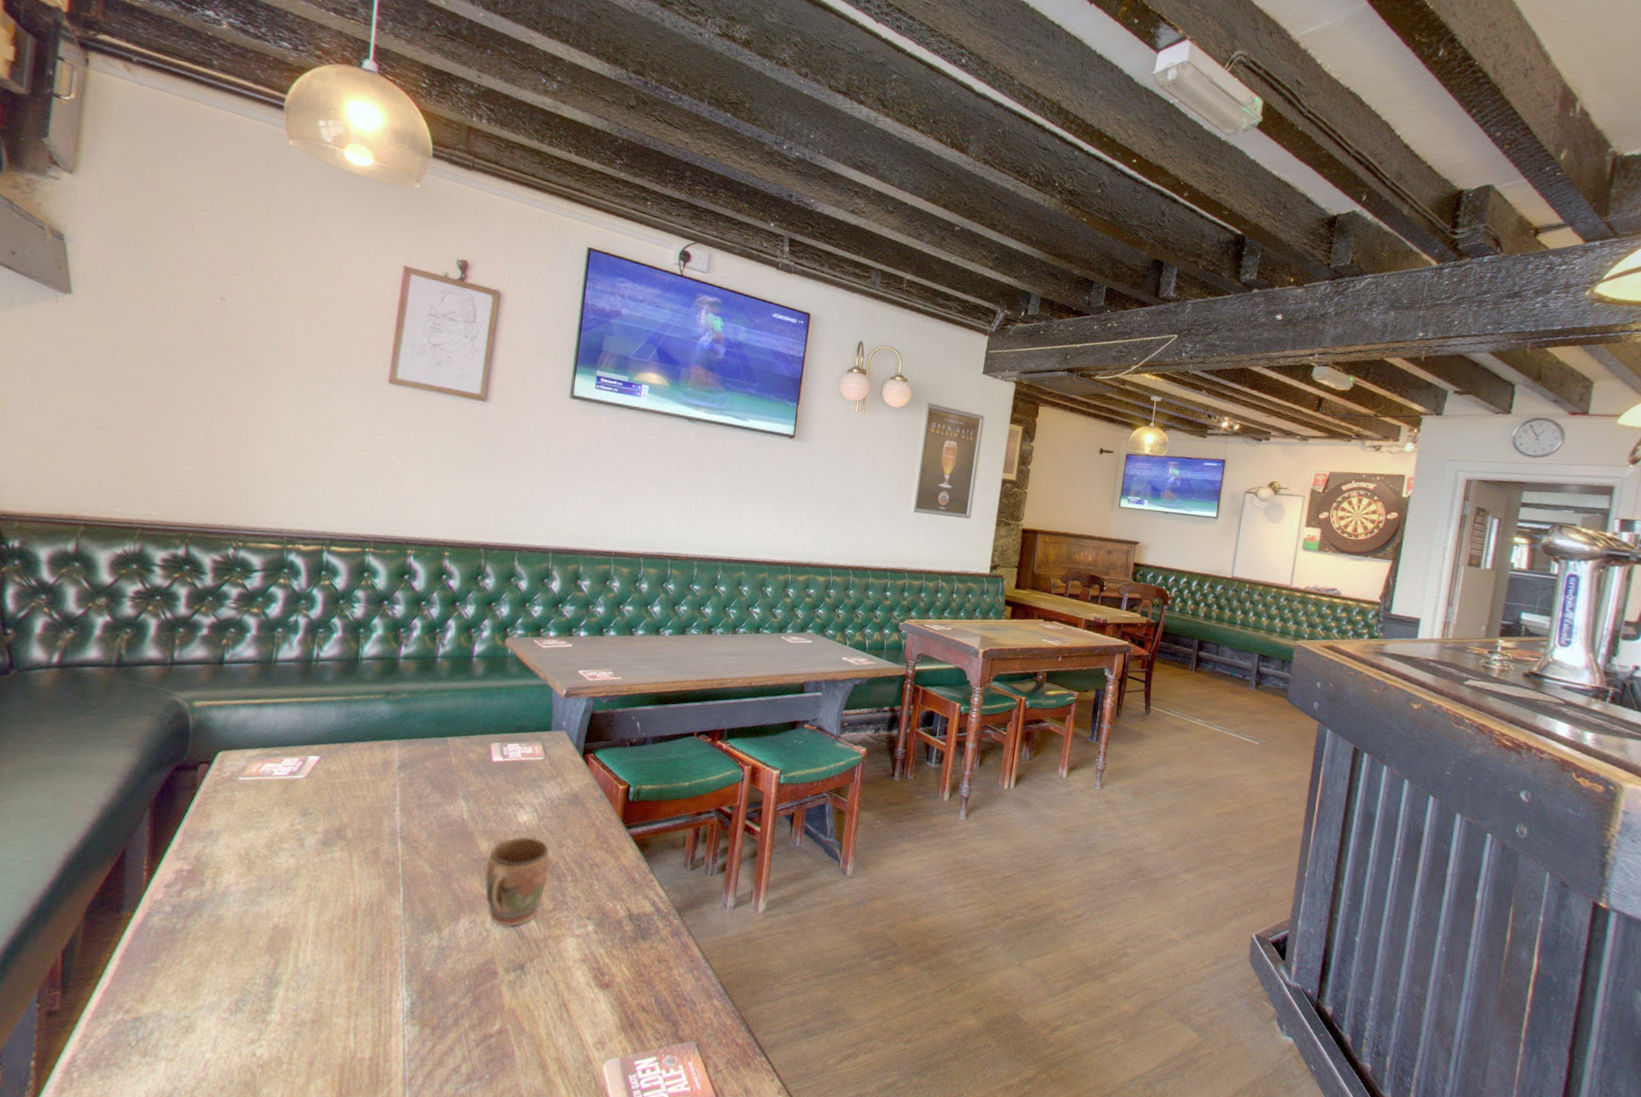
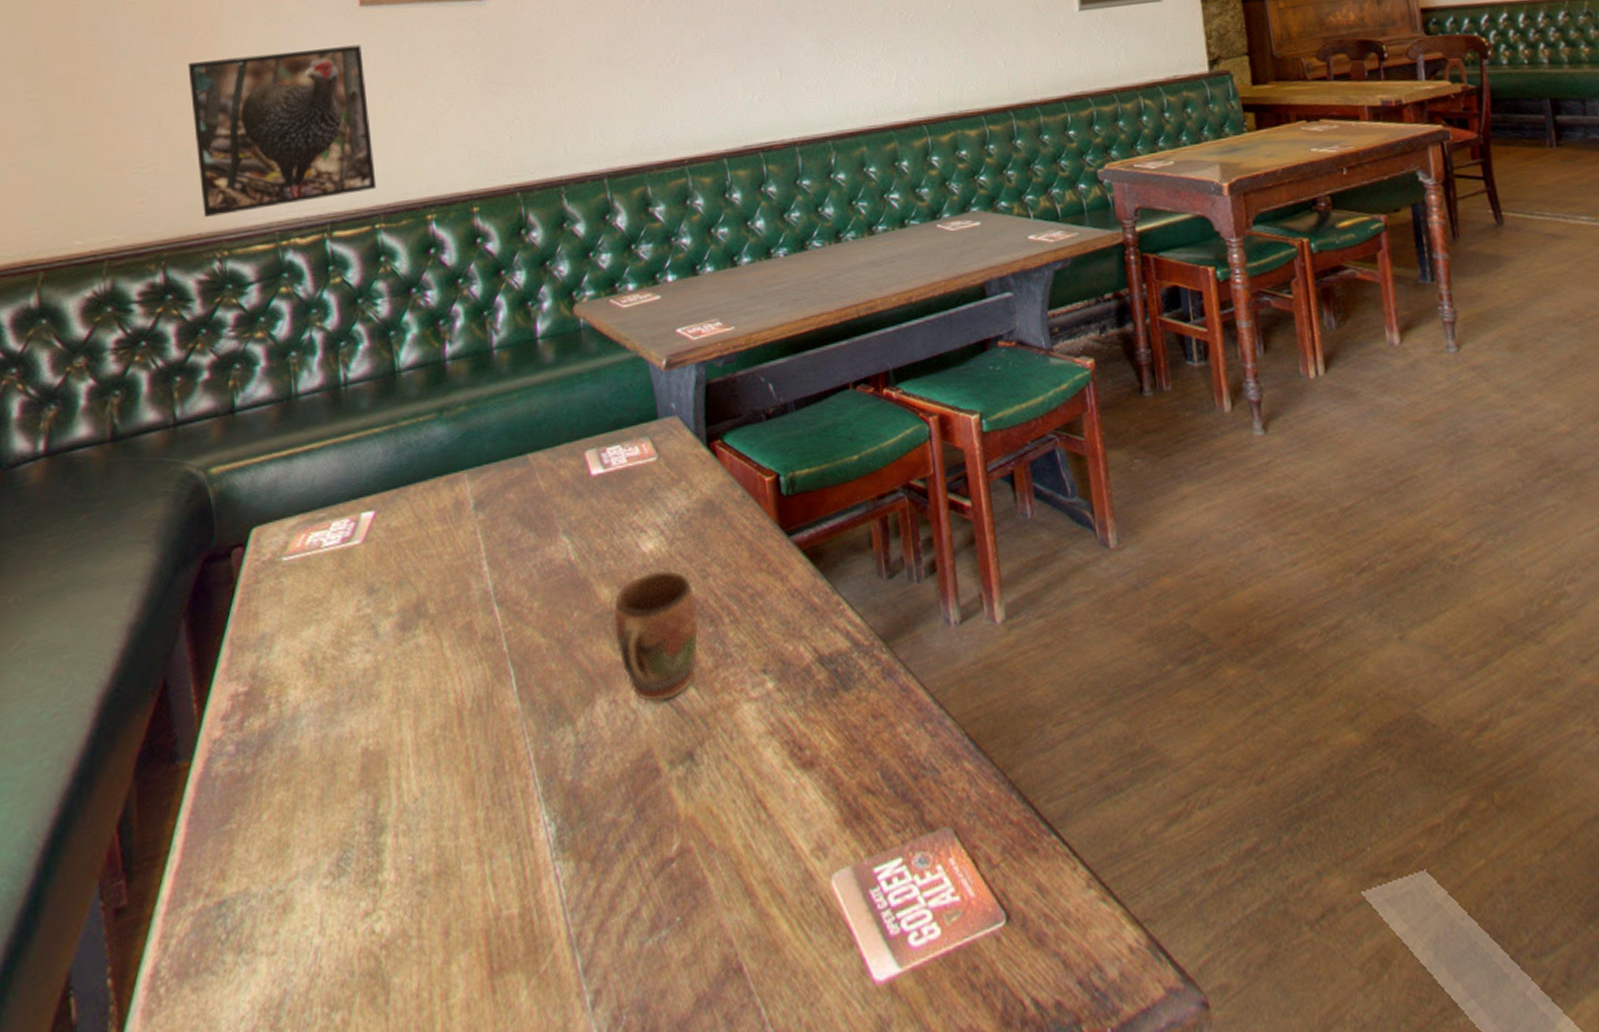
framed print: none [228,394,383,523] -> present [187,44,377,217]

